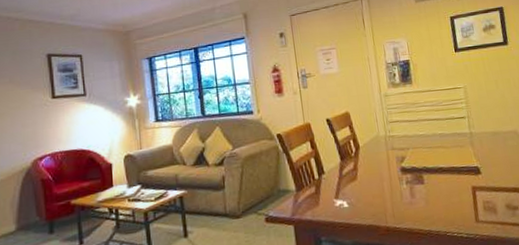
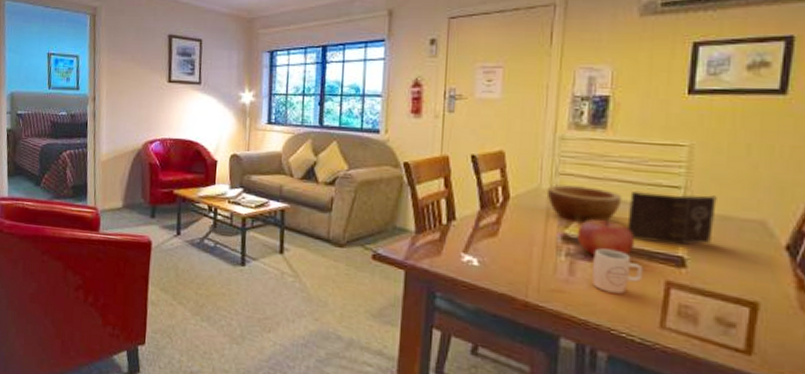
bowl: none [383,128,433,156] -> present [546,184,622,223]
fruit: none [409,150,448,179] -> present [576,219,635,256]
mug: none [423,171,458,205] -> present [591,248,644,294]
book: none [436,119,491,161] -> present [627,191,717,245]

